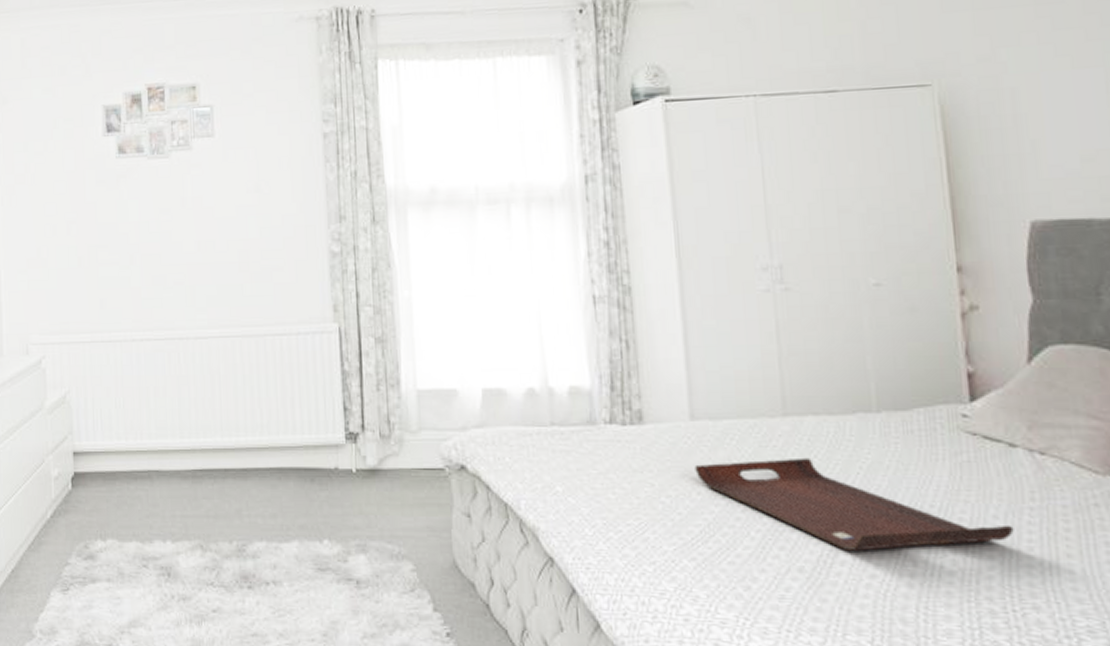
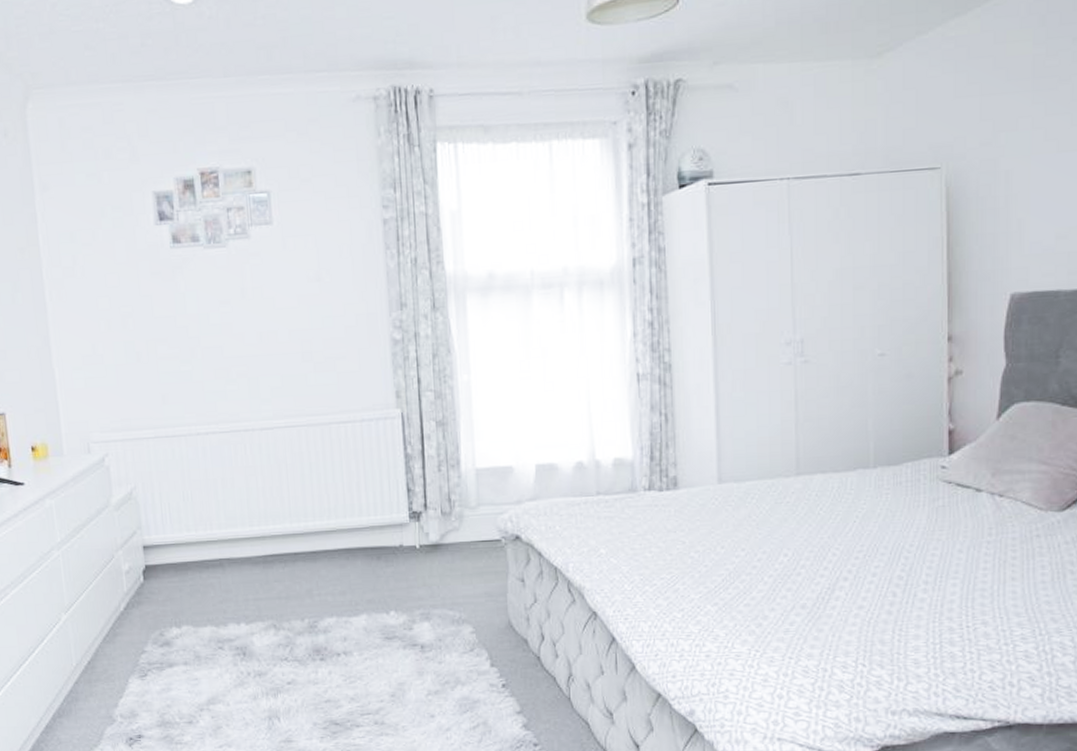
serving tray: present [694,457,1014,551] -> none [720,510,974,588]

